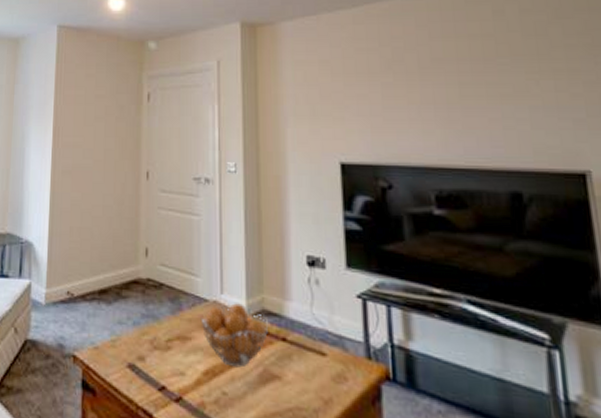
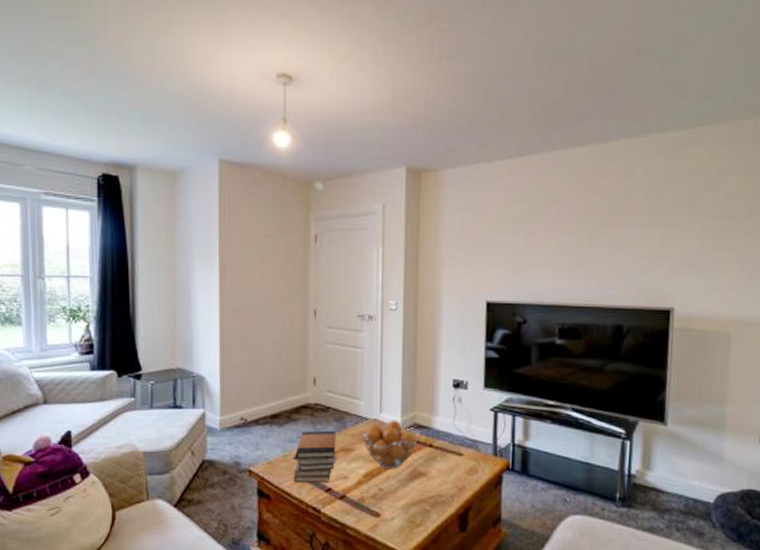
book stack: none [122,311,171,378] -> present [293,430,336,483]

